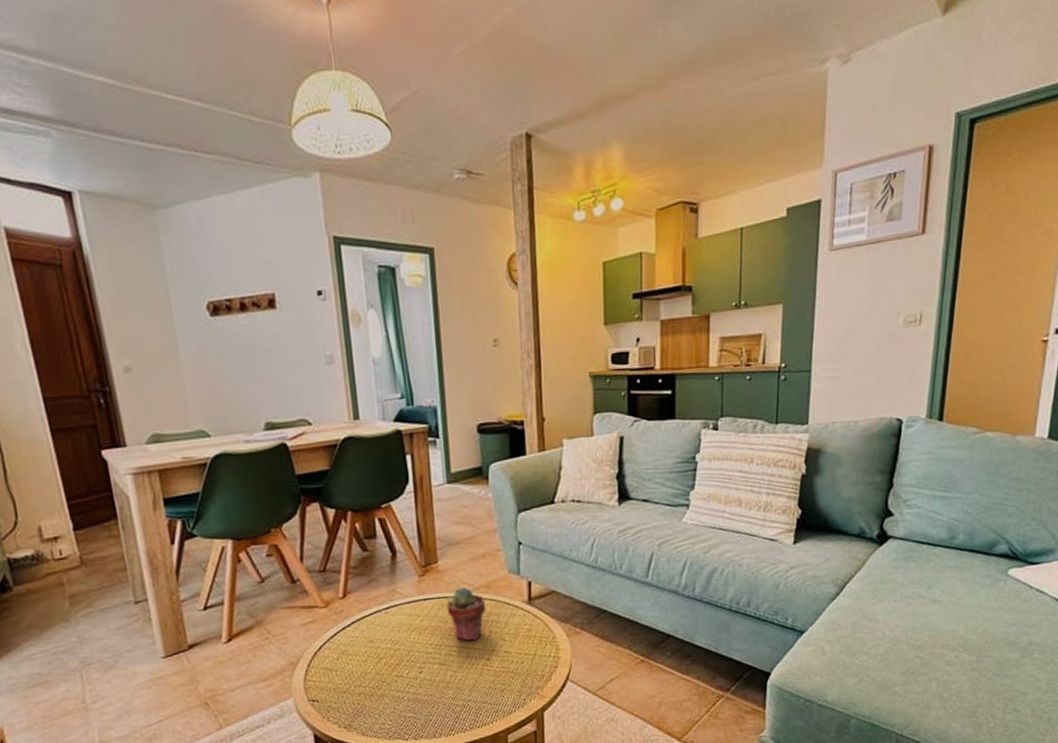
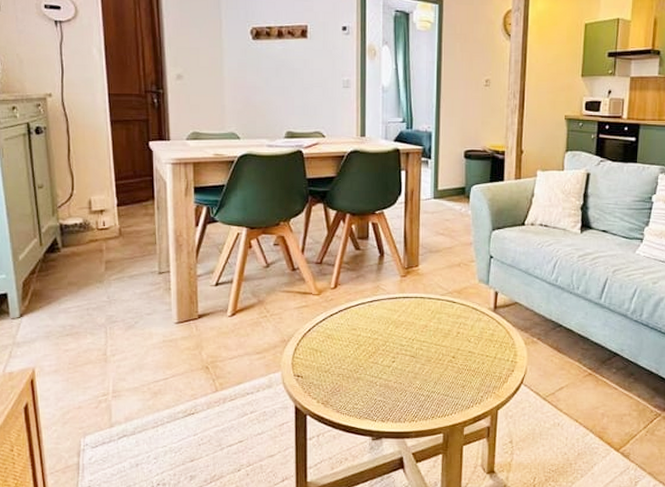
potted succulent: present [446,587,486,641] -> none [422,290,457,339]

